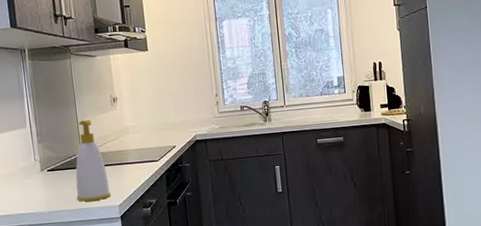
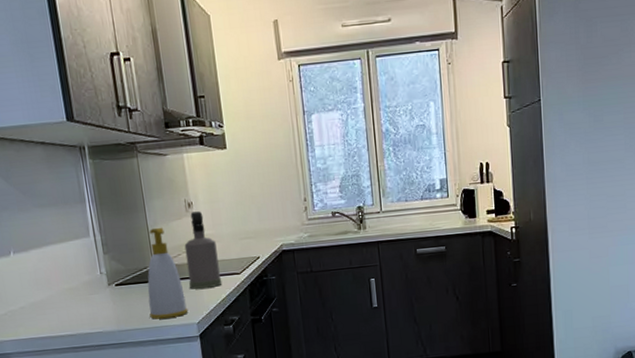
spray bottle: none [109,105,142,175] -> present [184,211,222,289]

